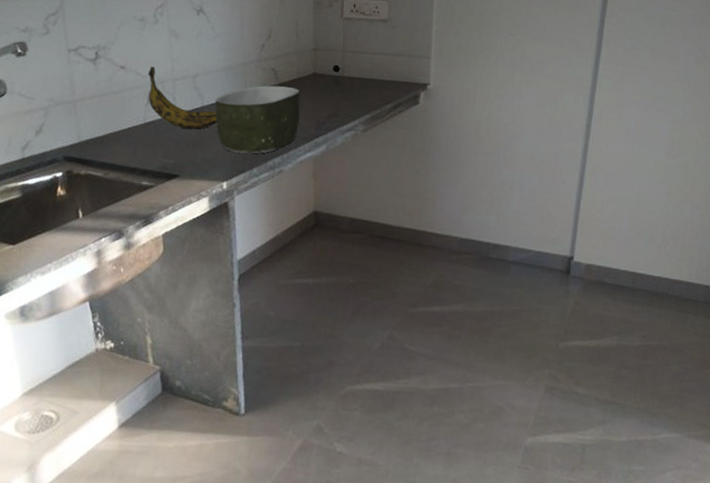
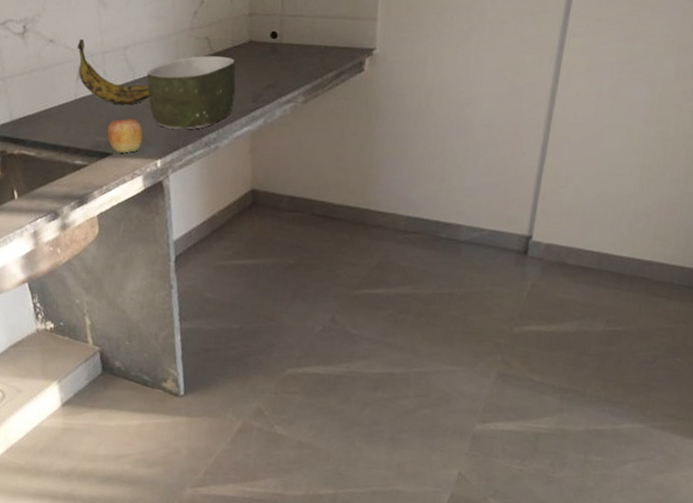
apple: none [174,142,210,175] -> present [106,118,144,153]

